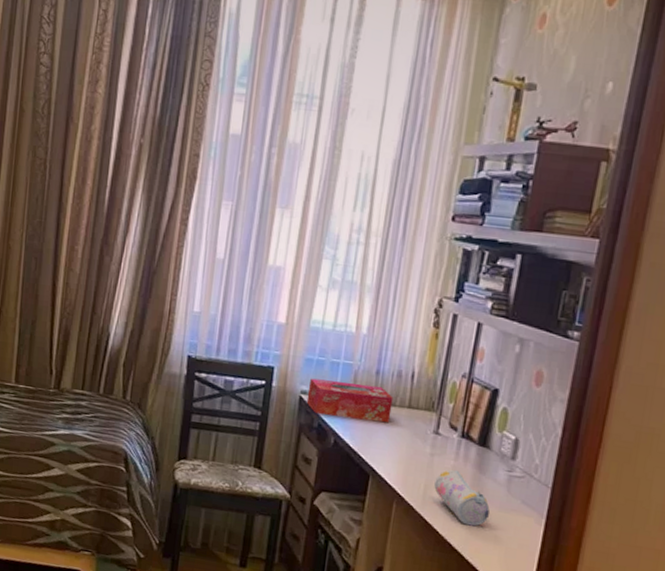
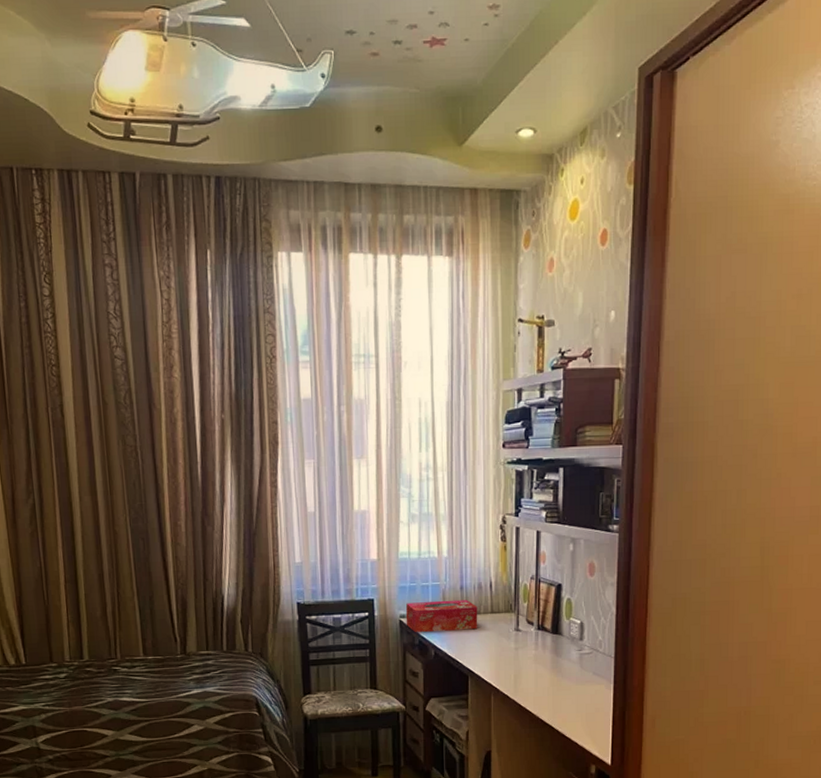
pencil case: present [434,470,490,527] -> none [522,657,570,702]

